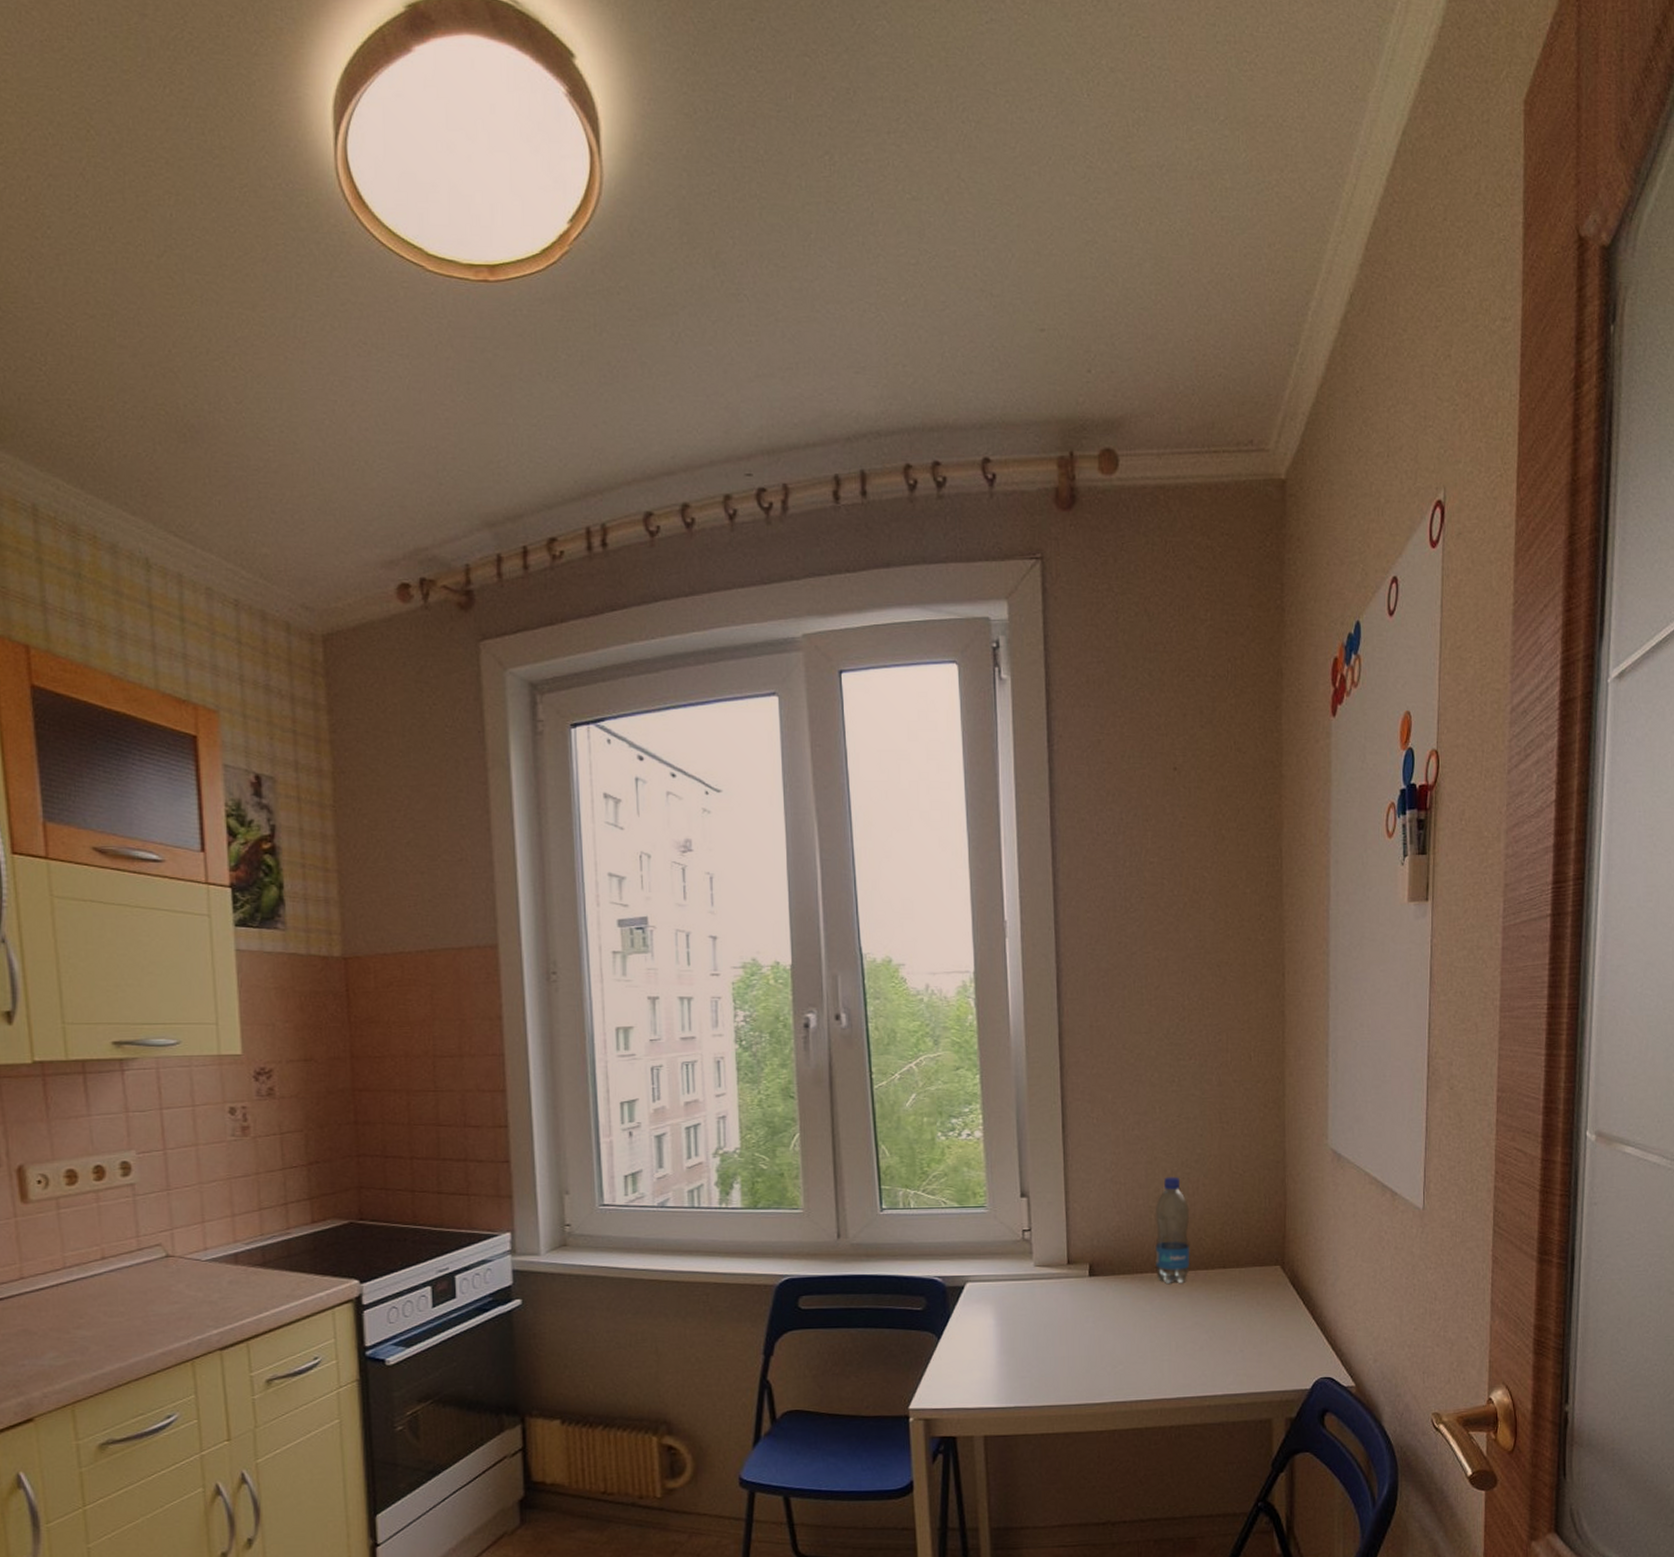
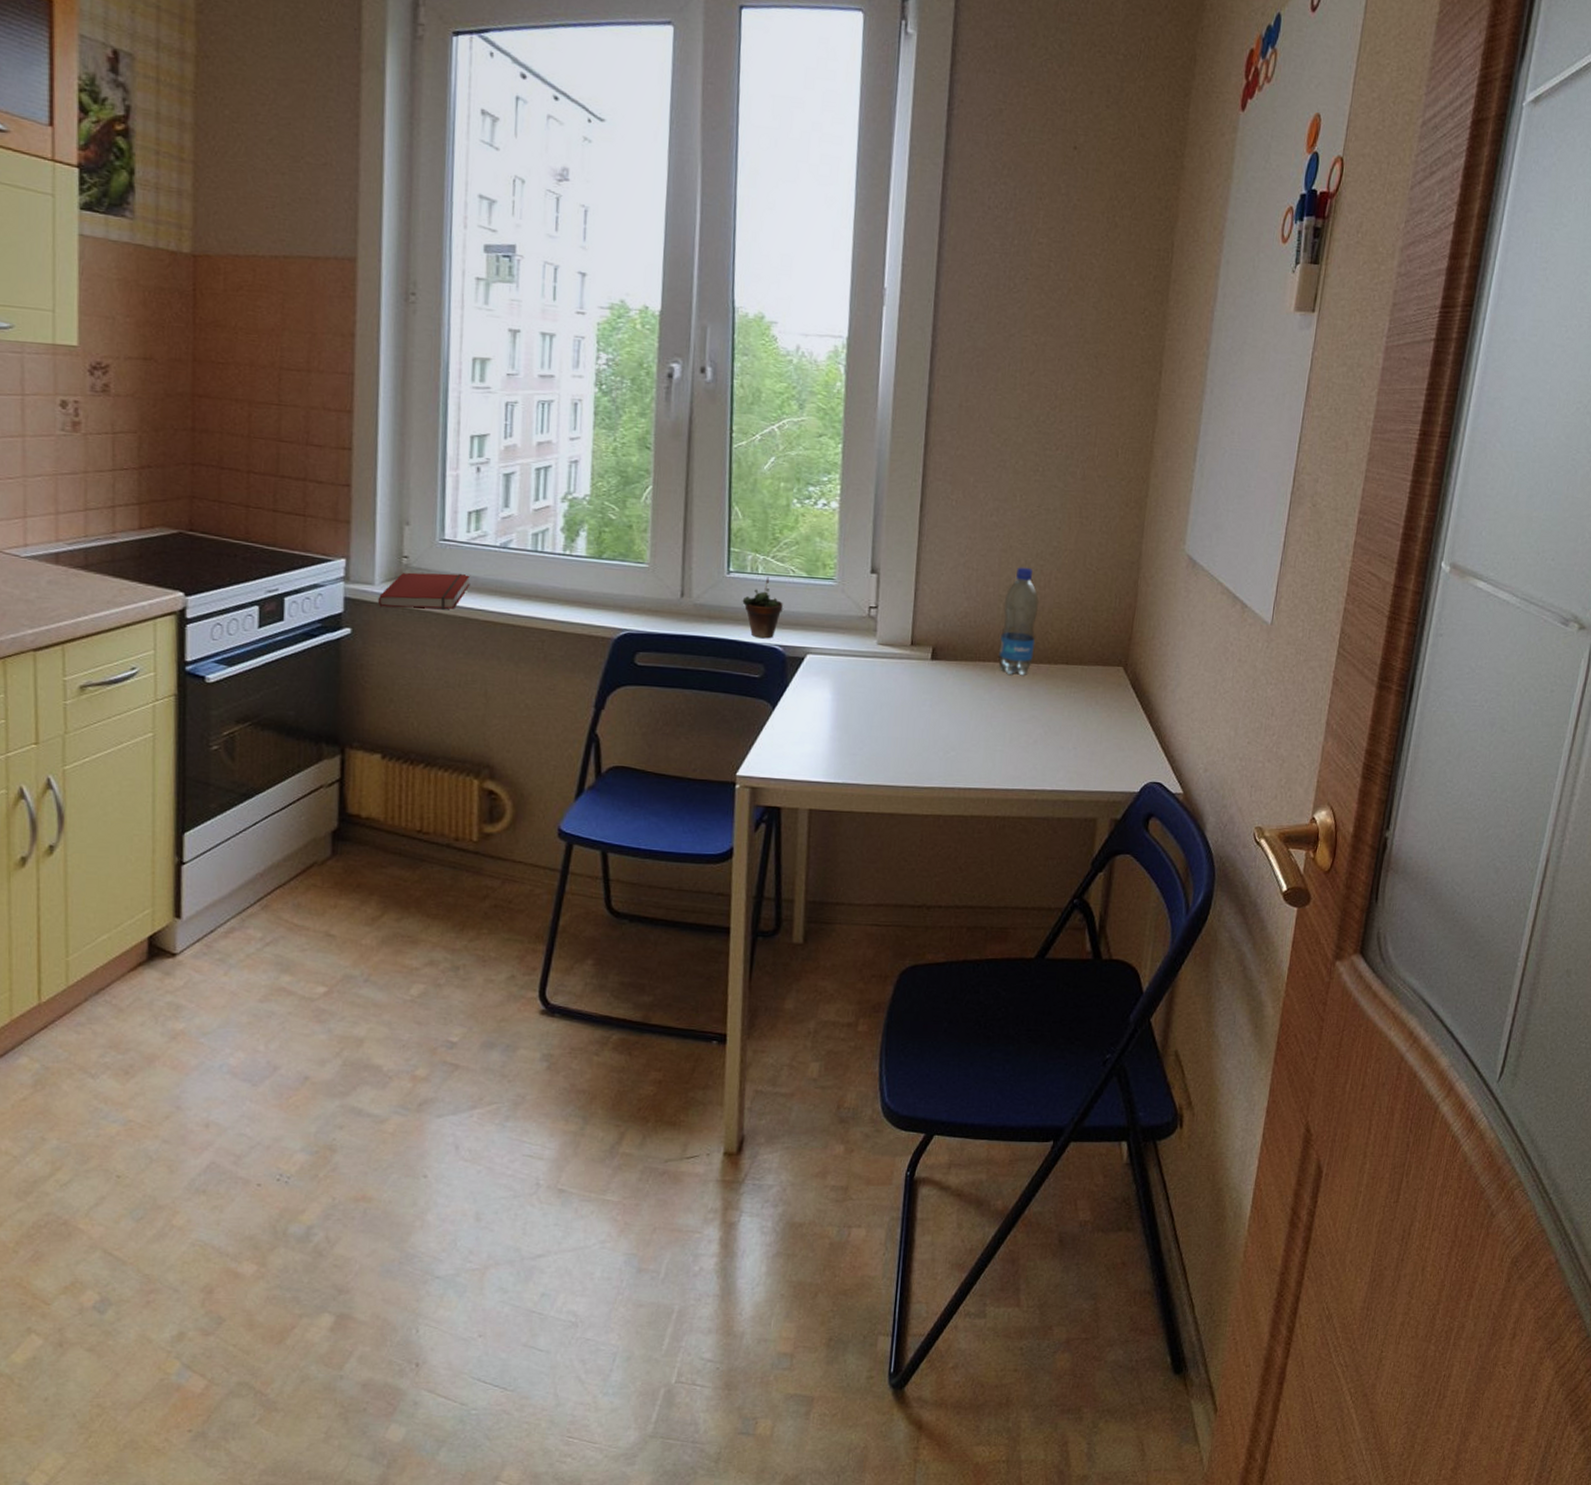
book: none [544,1235,633,1276] -> present [378,572,471,610]
succulent plant: none [897,1210,938,1272] -> present [742,577,783,639]

